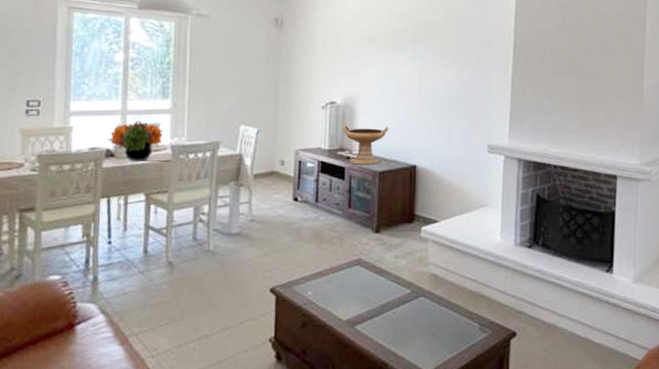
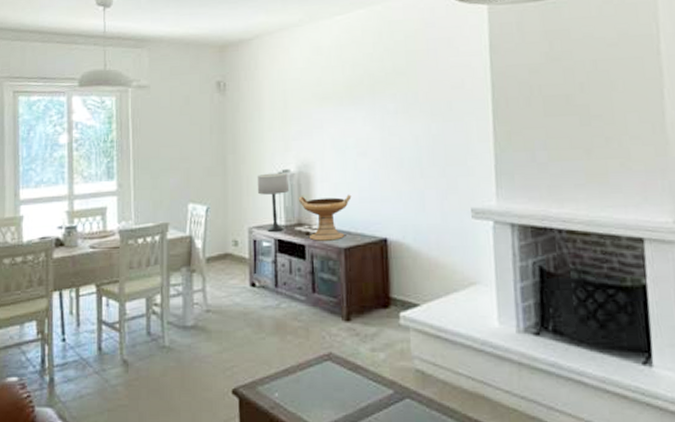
flower arrangement: present [110,121,163,162] -> none [59,206,110,251]
table lamp: none [305,103,335,154] -> present [257,172,290,232]

